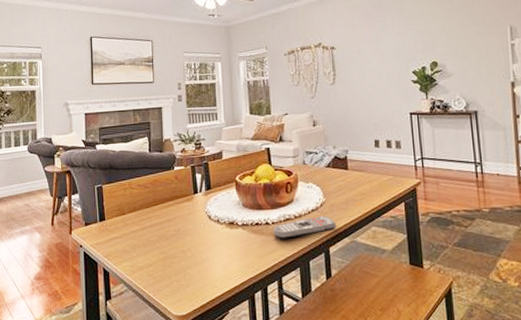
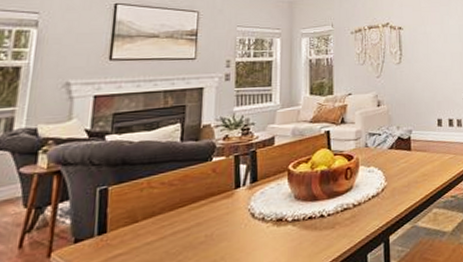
remote control: present [273,215,337,239] -> none [328,201,398,233]

